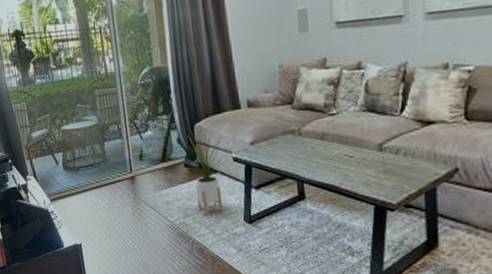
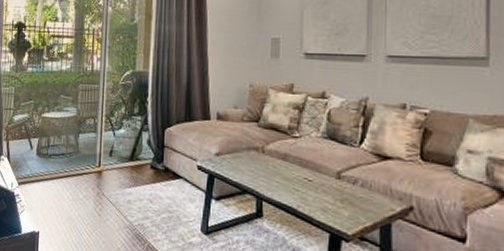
house plant: present [182,130,226,215] -> none [150,134,191,220]

